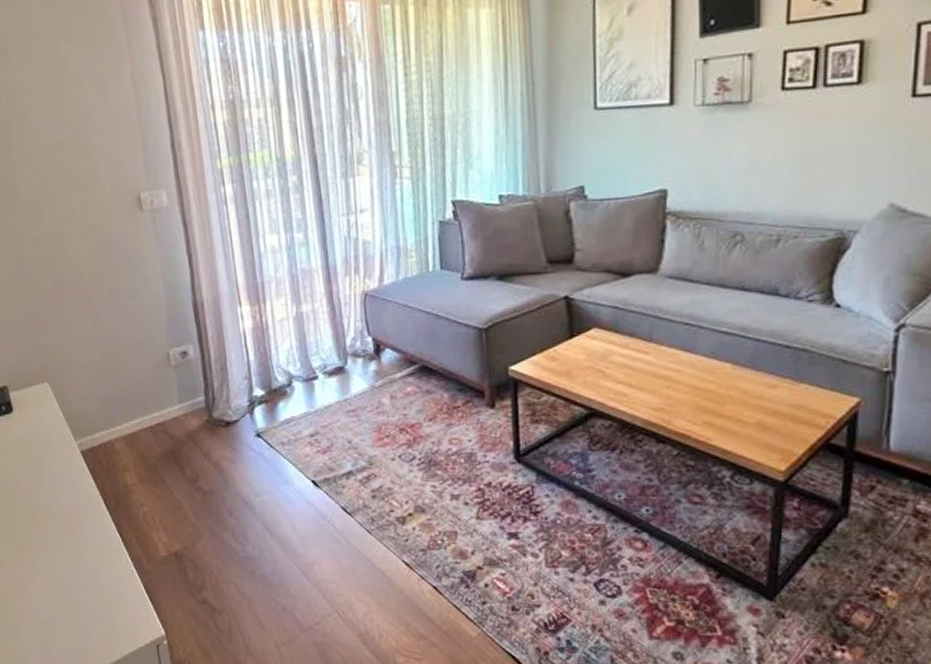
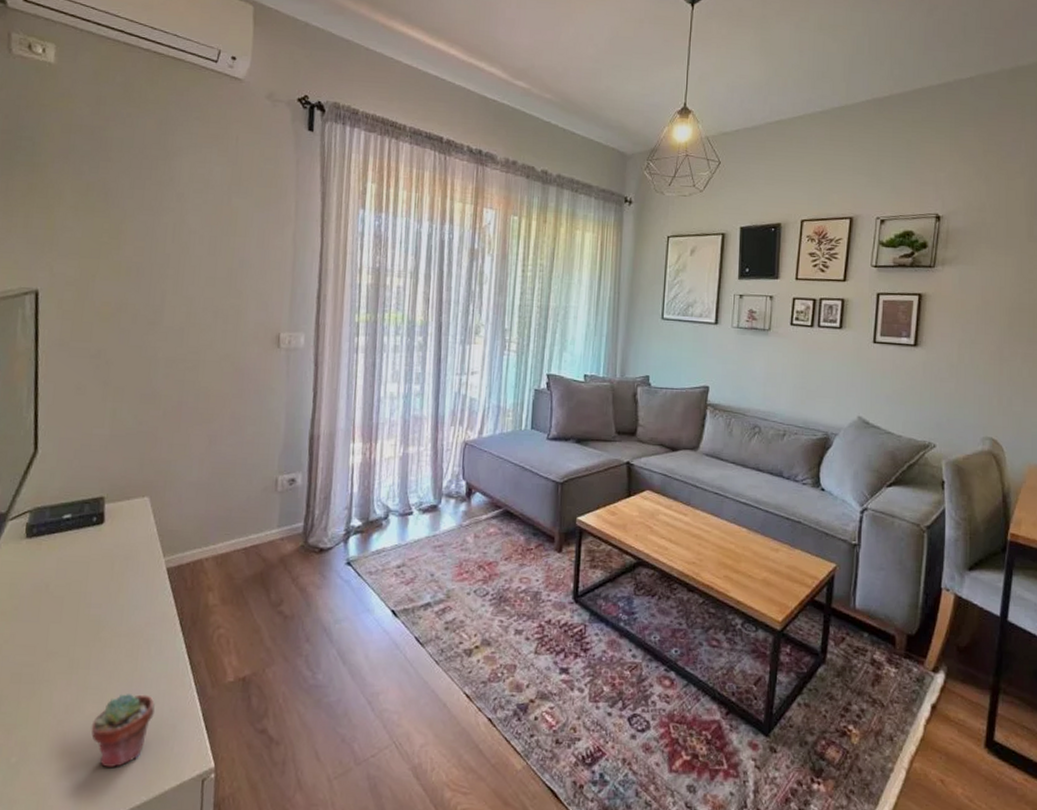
potted succulent: none [47,570,100,636] -> present [91,694,155,769]

